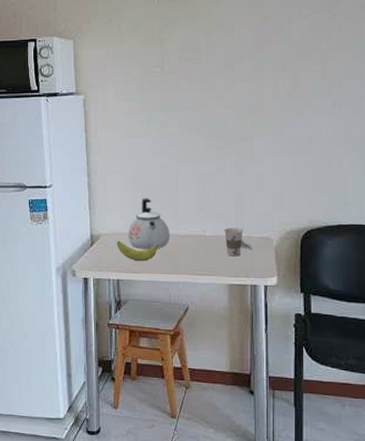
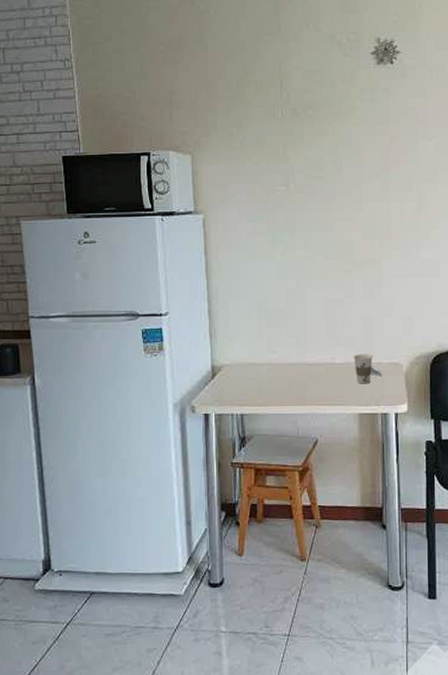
banana: present [116,240,159,261] -> none [240,371,286,393]
kettle: present [127,198,170,249] -> none [252,325,298,380]

